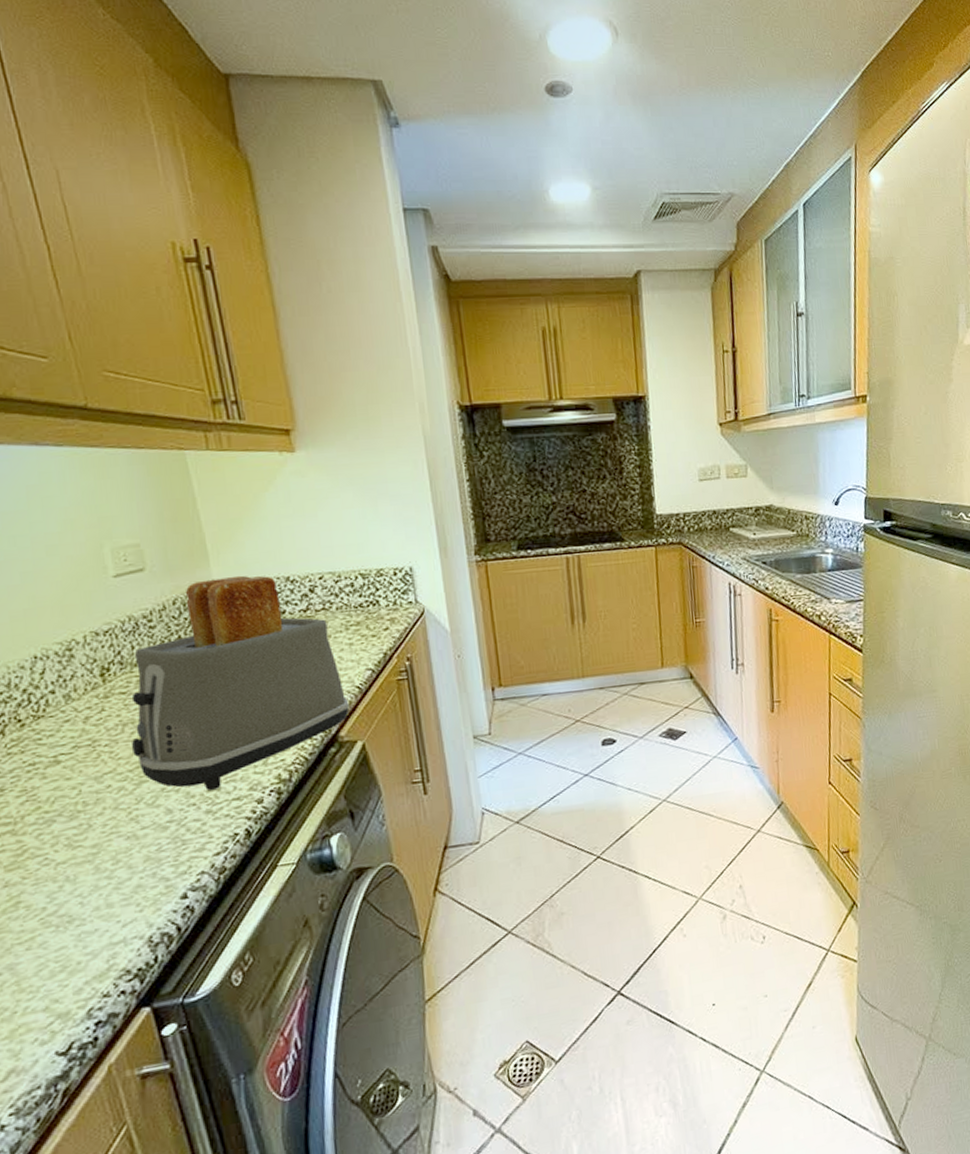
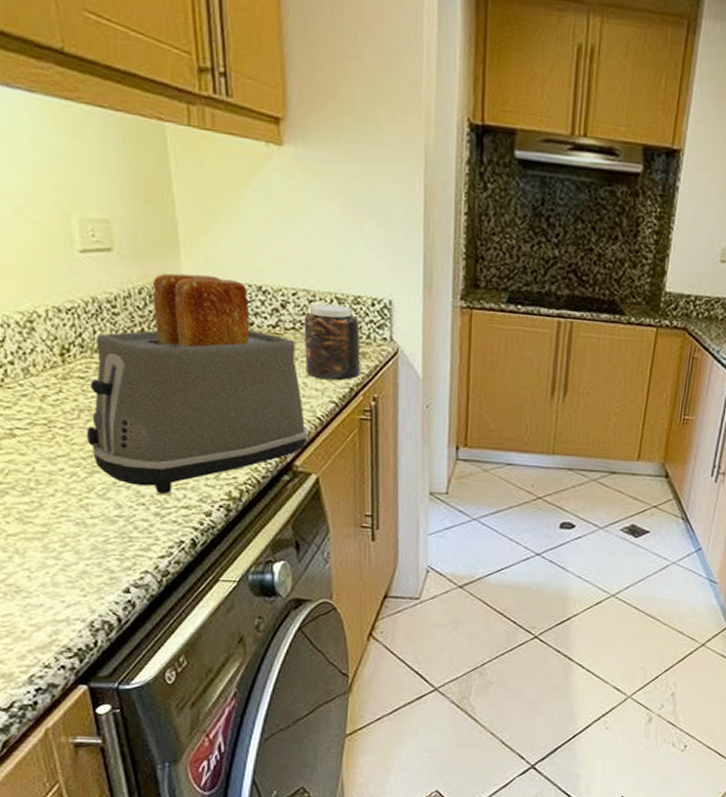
jar: none [332,579,392,651] -> present [303,303,361,380]

